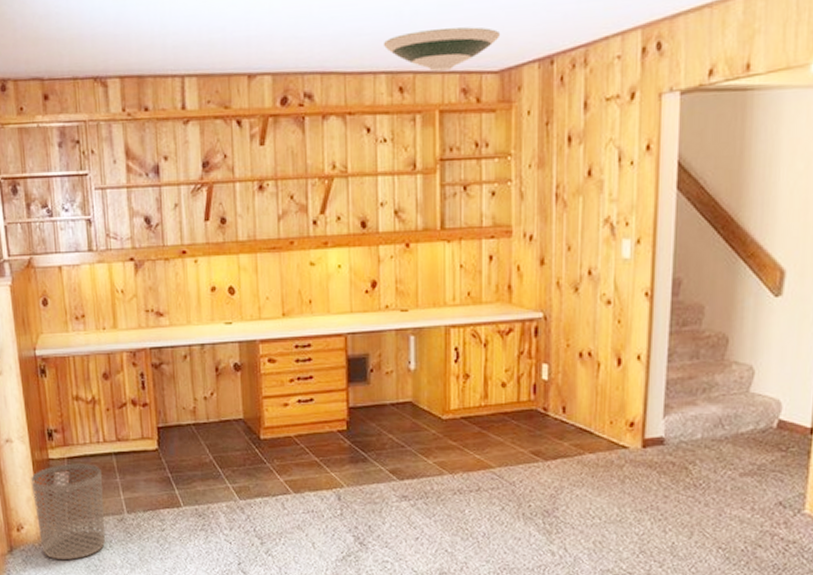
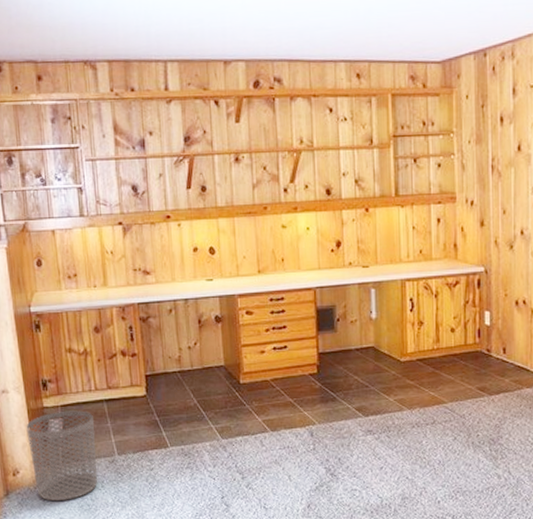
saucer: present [383,26,501,72] -> none [342,23,442,61]

